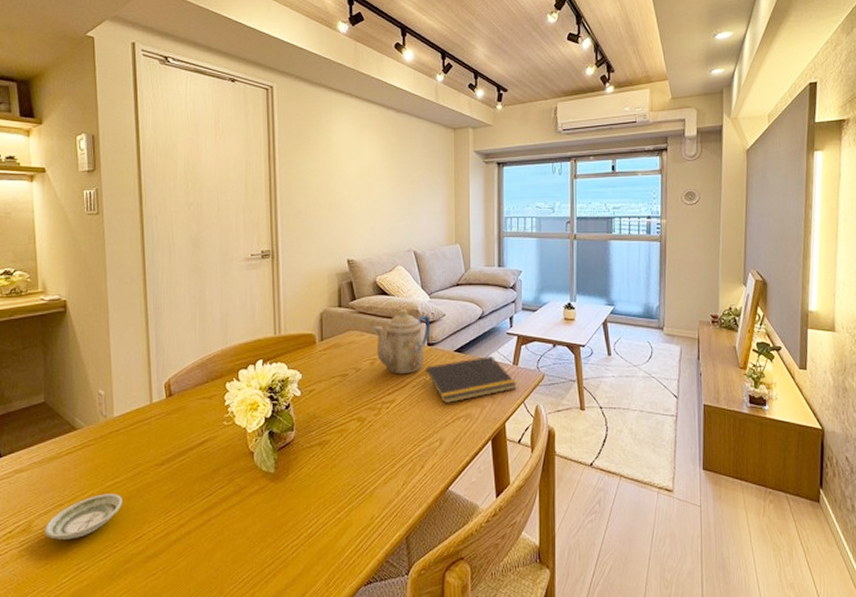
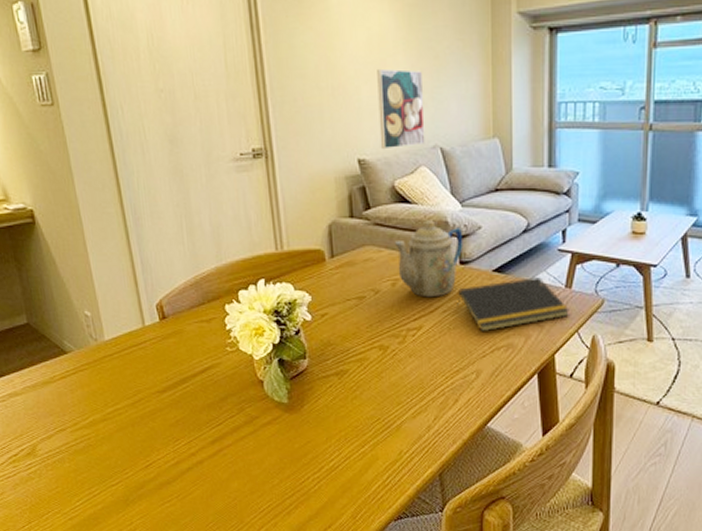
saucer: present [44,494,122,540] -> none [49,420,127,464]
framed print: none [366,190,402,252] -> present [377,68,425,150]

